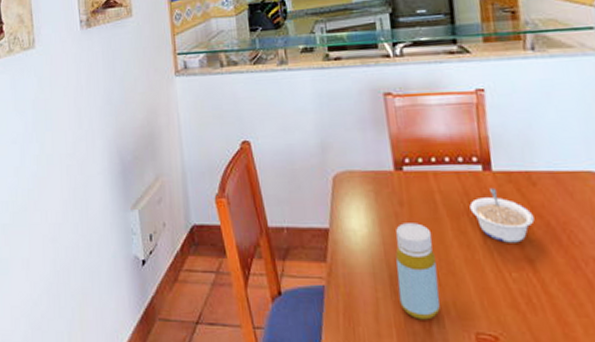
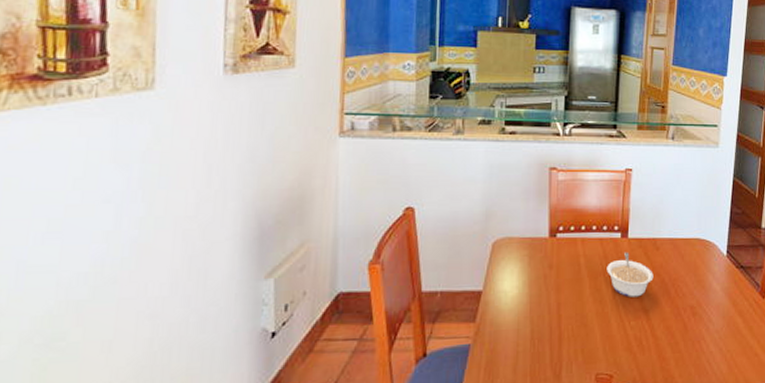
bottle: present [395,223,440,320] -> none [537,283,573,367]

